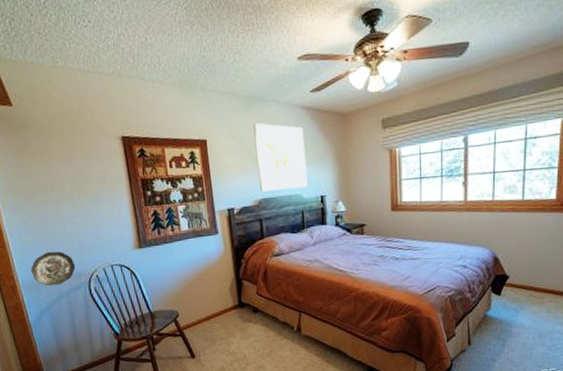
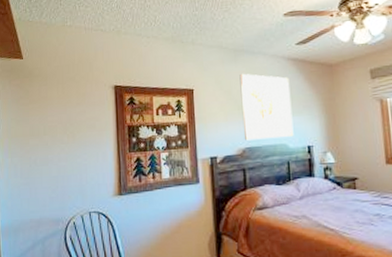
decorative plate: present [30,251,76,286] -> none [12,195,55,232]

